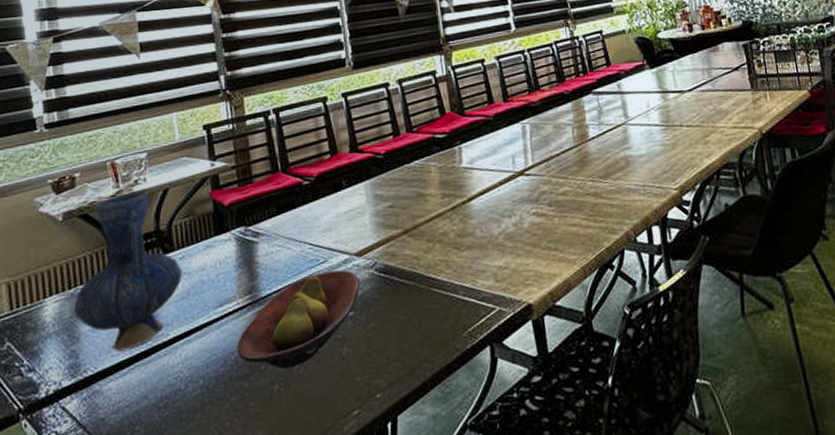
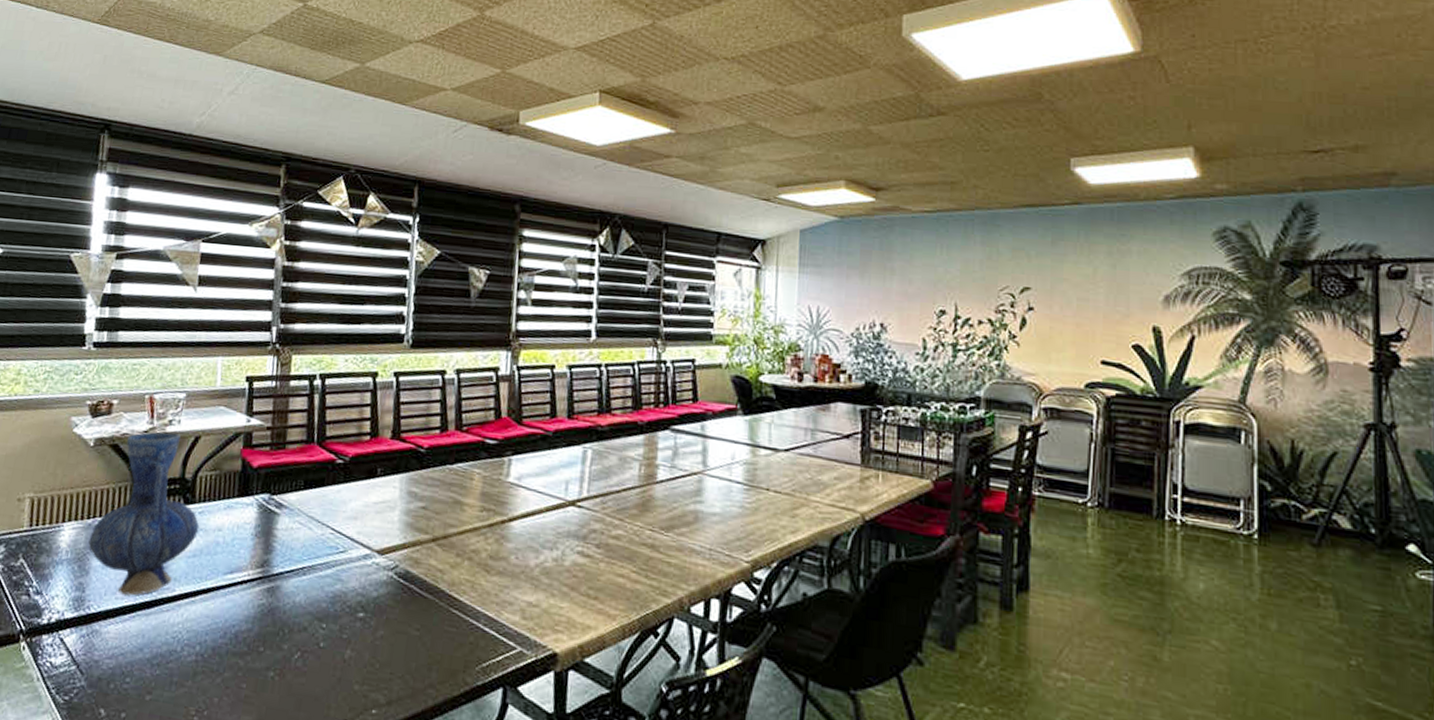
fruit bowl: present [237,270,361,369] -> none [238,562,378,658]

